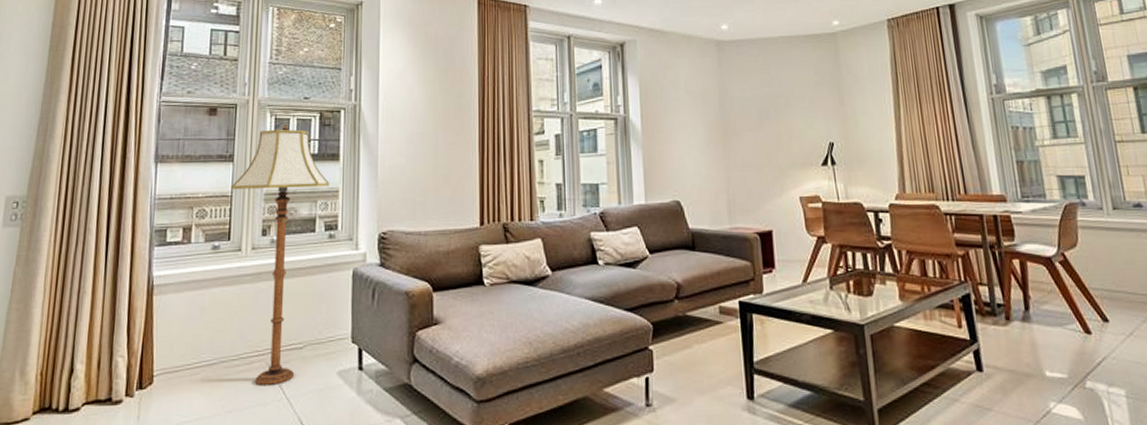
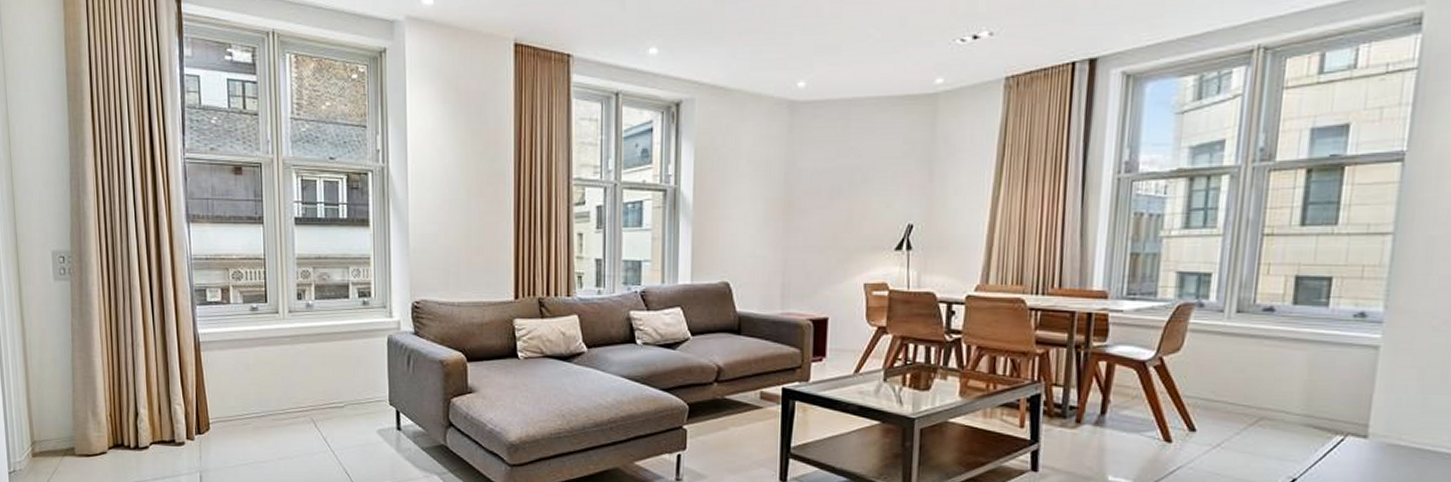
floor lamp: present [231,123,330,385] -> none [263,185,361,438]

